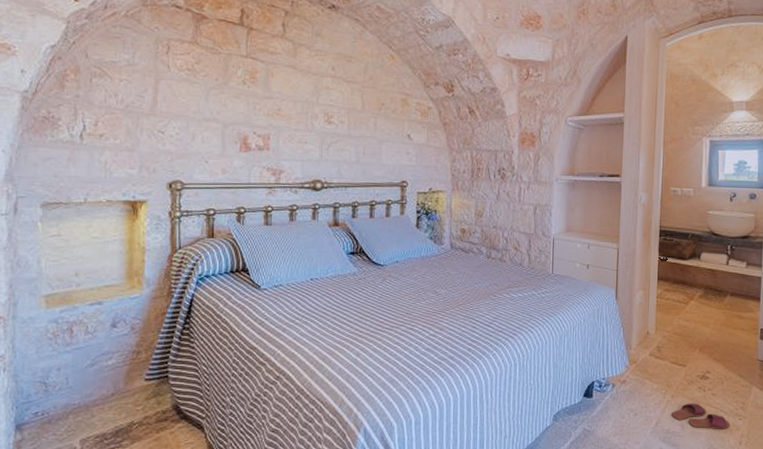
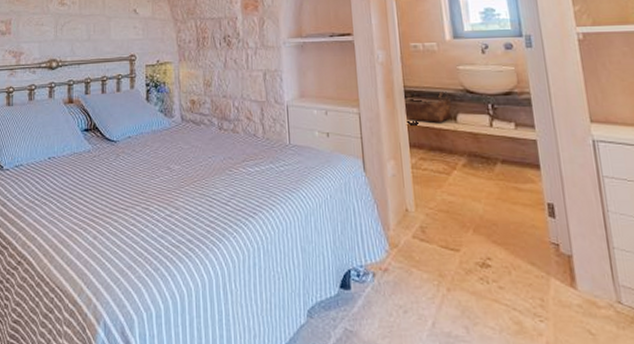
slippers: present [672,403,730,429] -> none [451,298,529,334]

